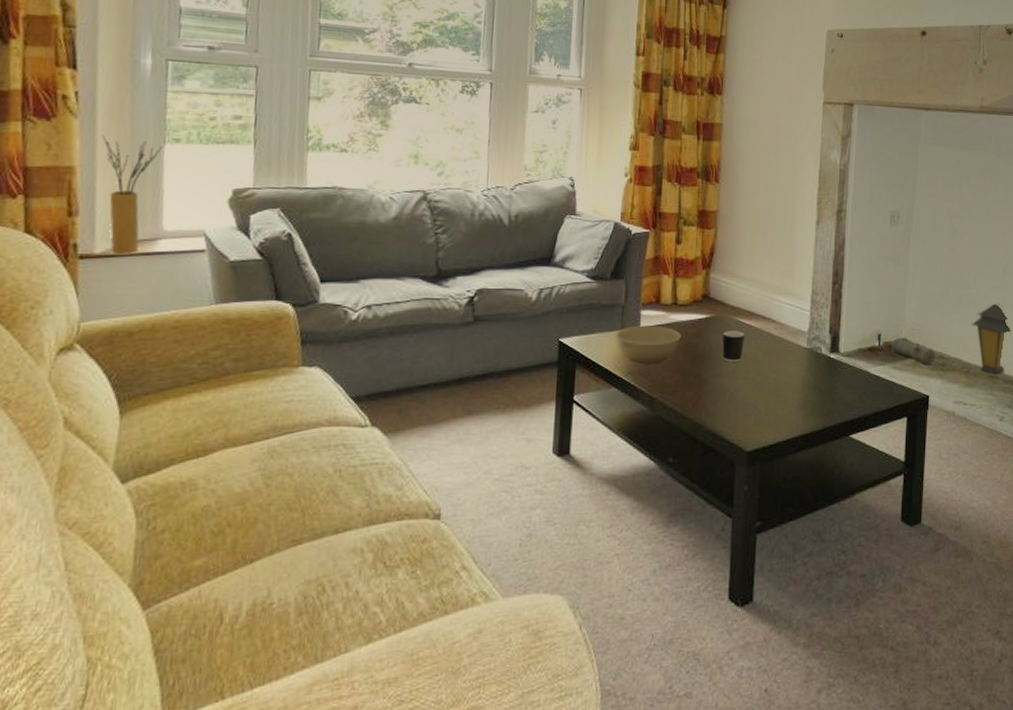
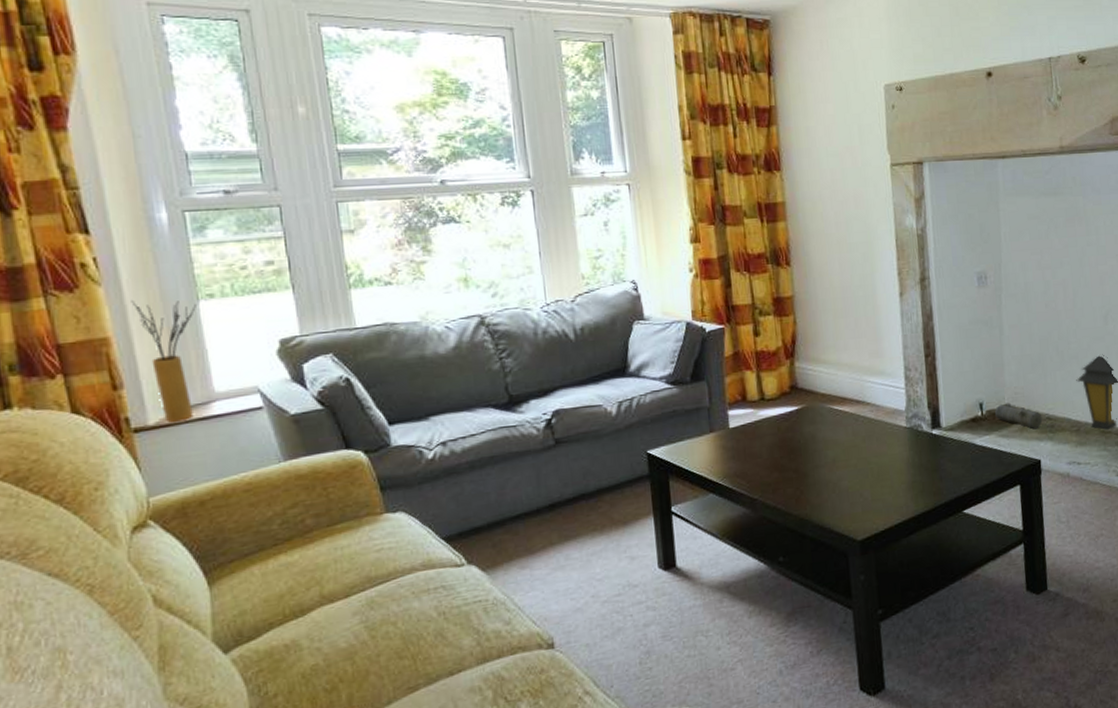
bowl: present [615,325,681,363] -> none [704,424,774,465]
mug: present [722,331,746,362] -> none [817,418,841,452]

